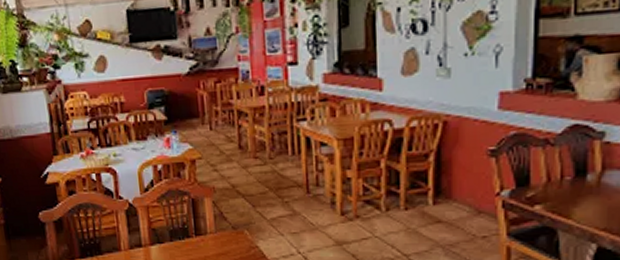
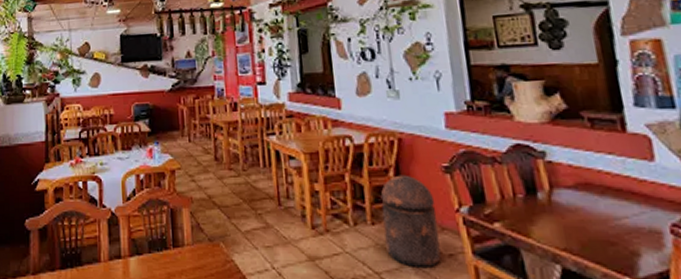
trash can: none [417,159,475,250] -> present [380,174,441,269]

